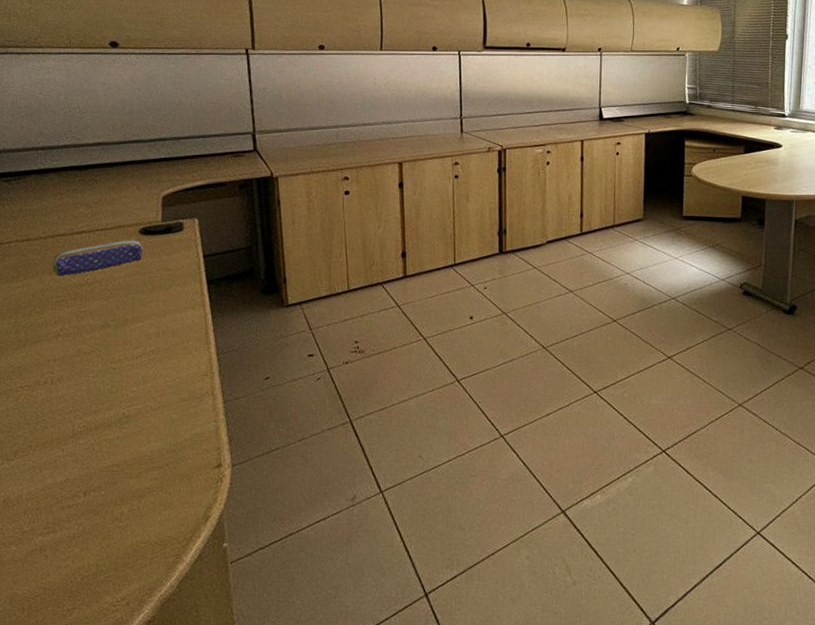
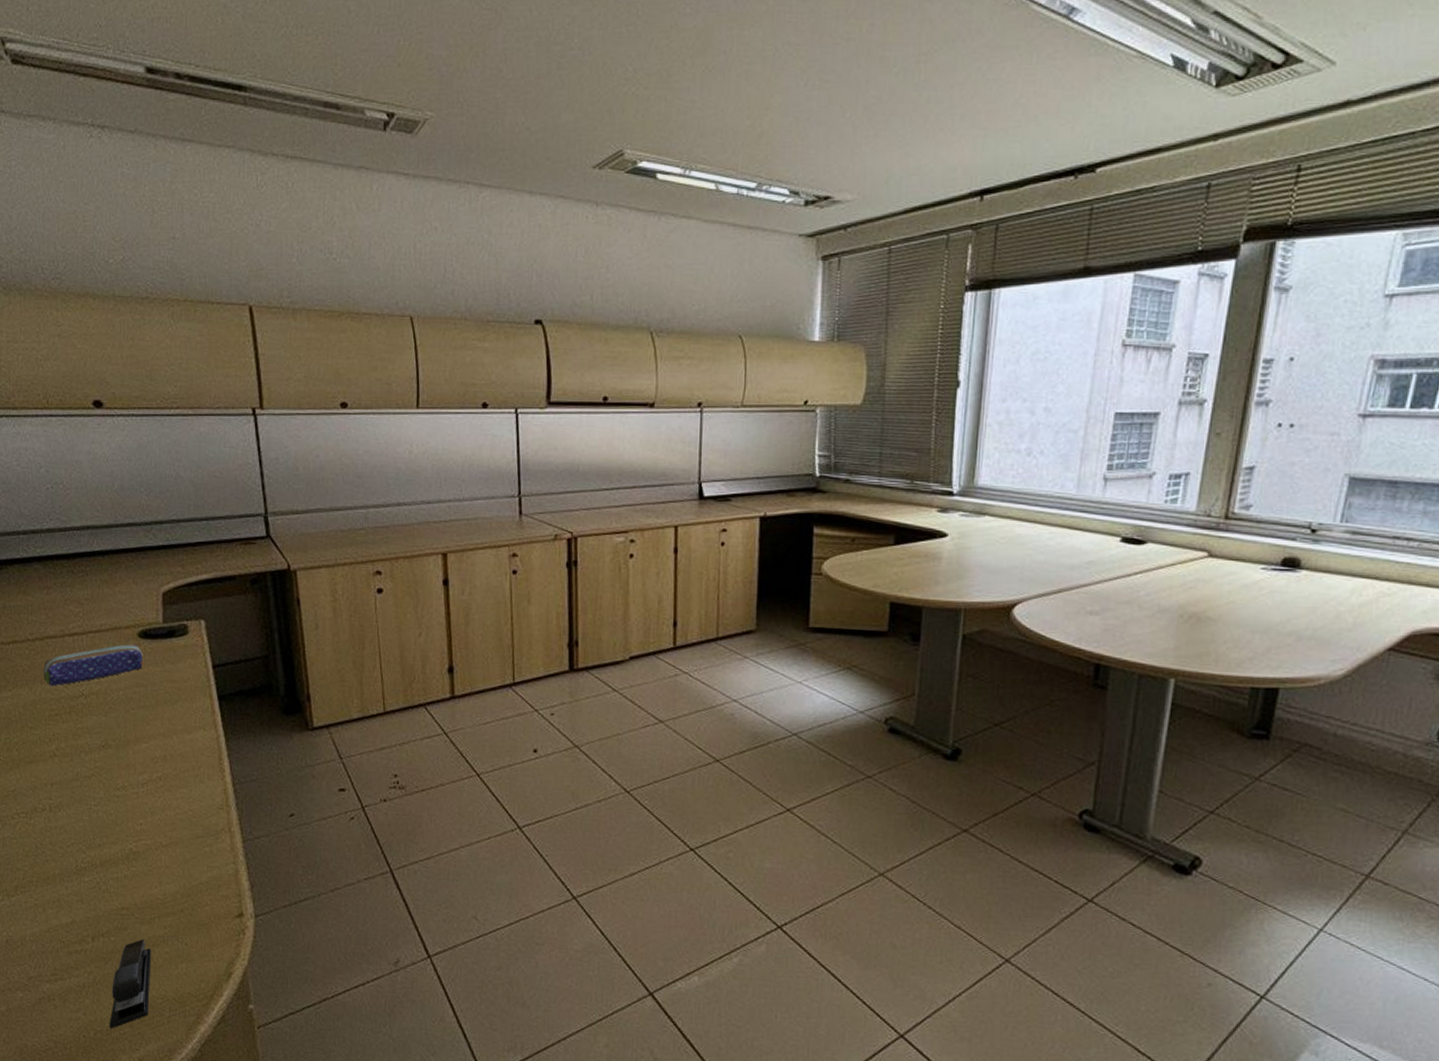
stapler: none [95,492,138,574] -> present [109,939,152,1029]

